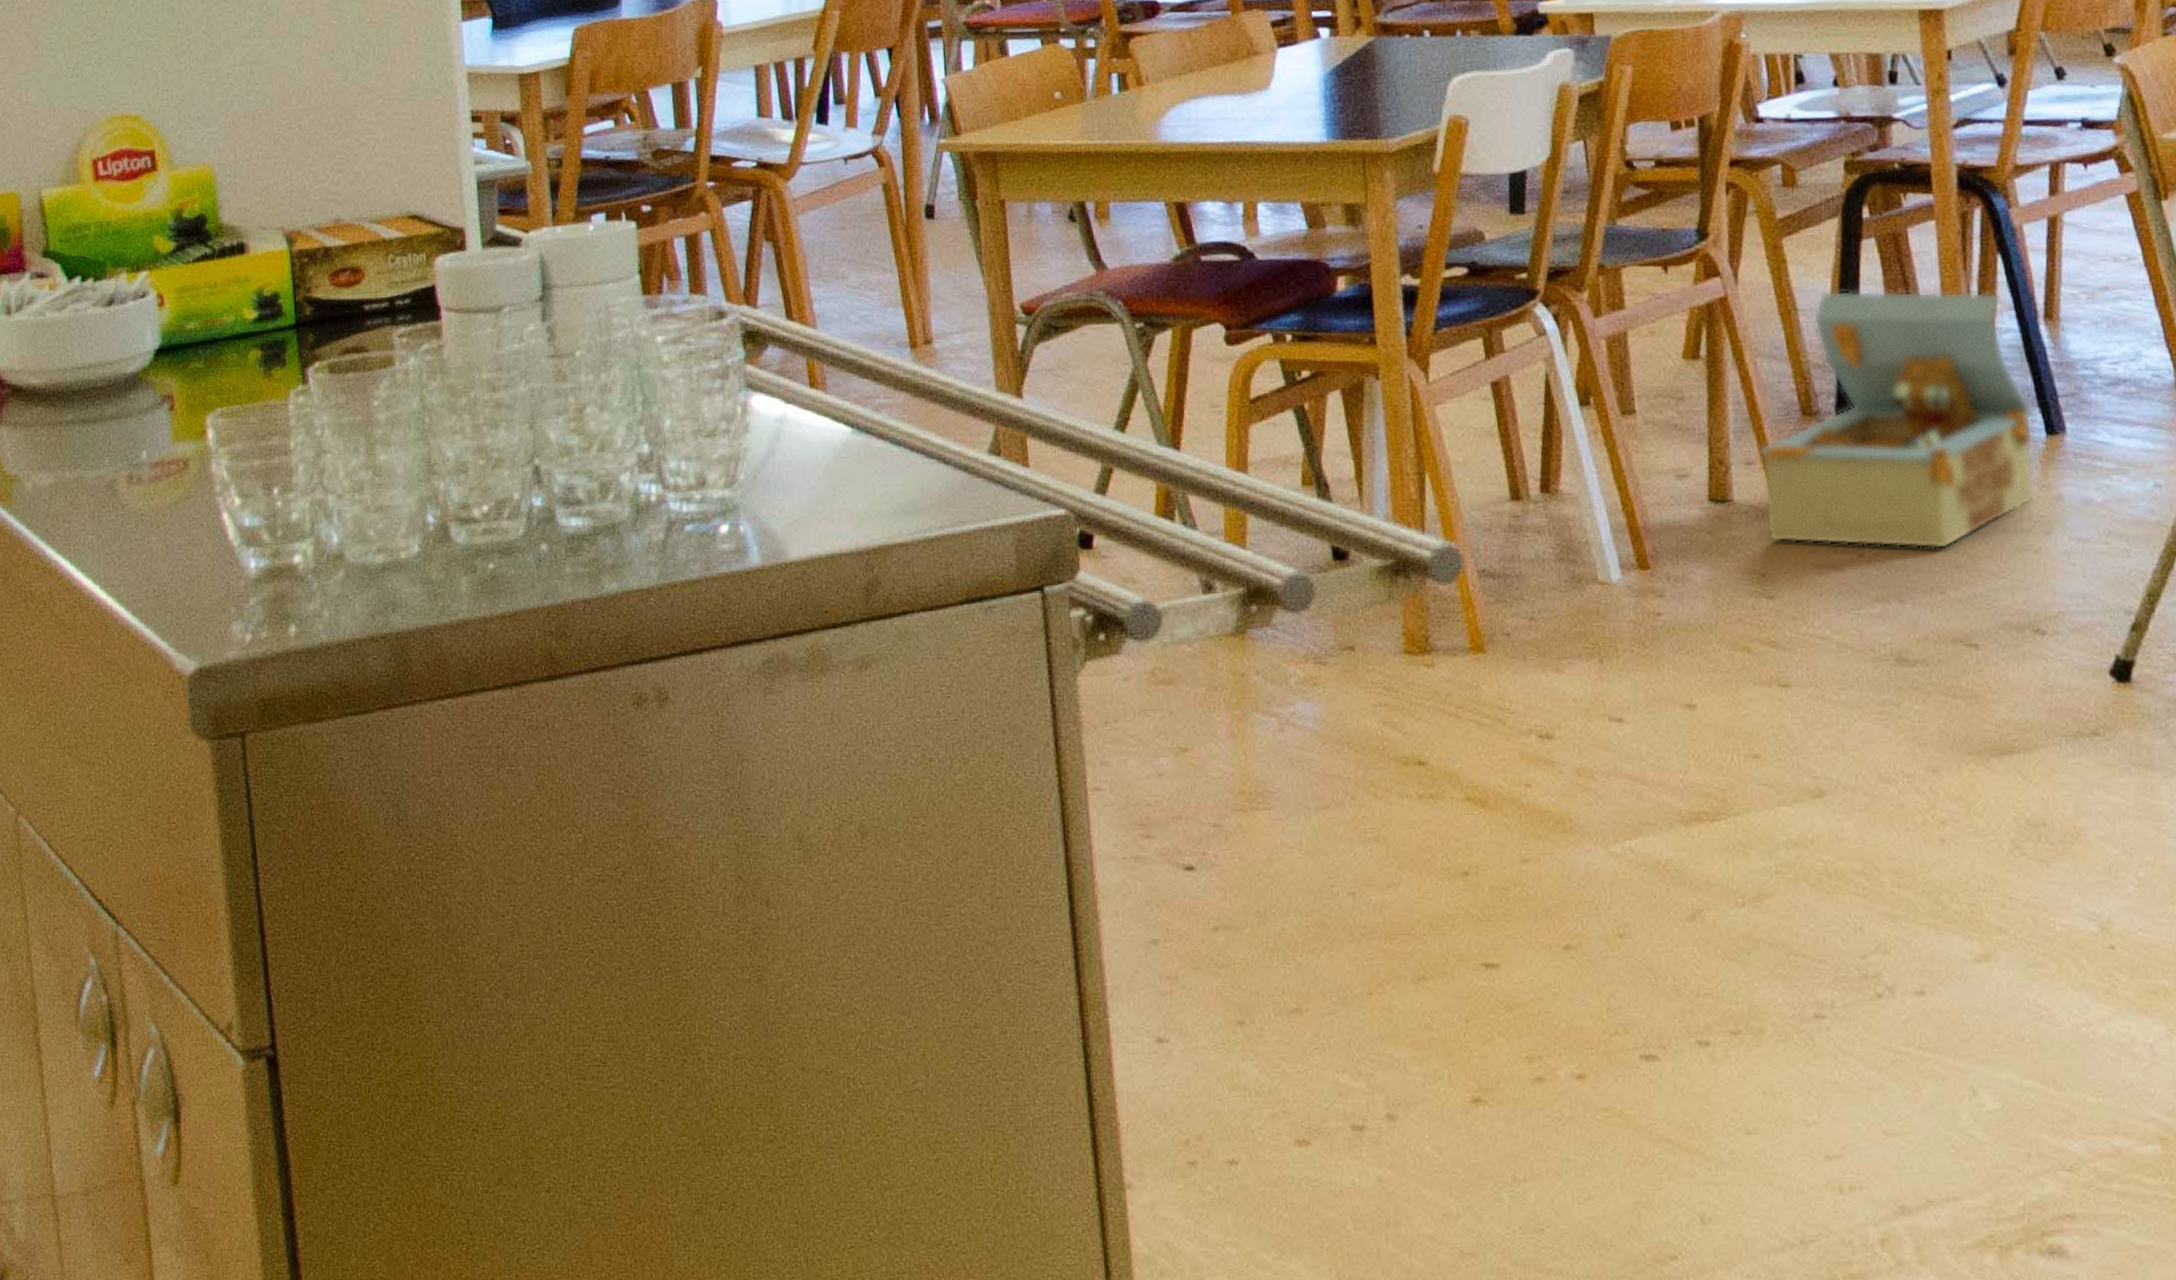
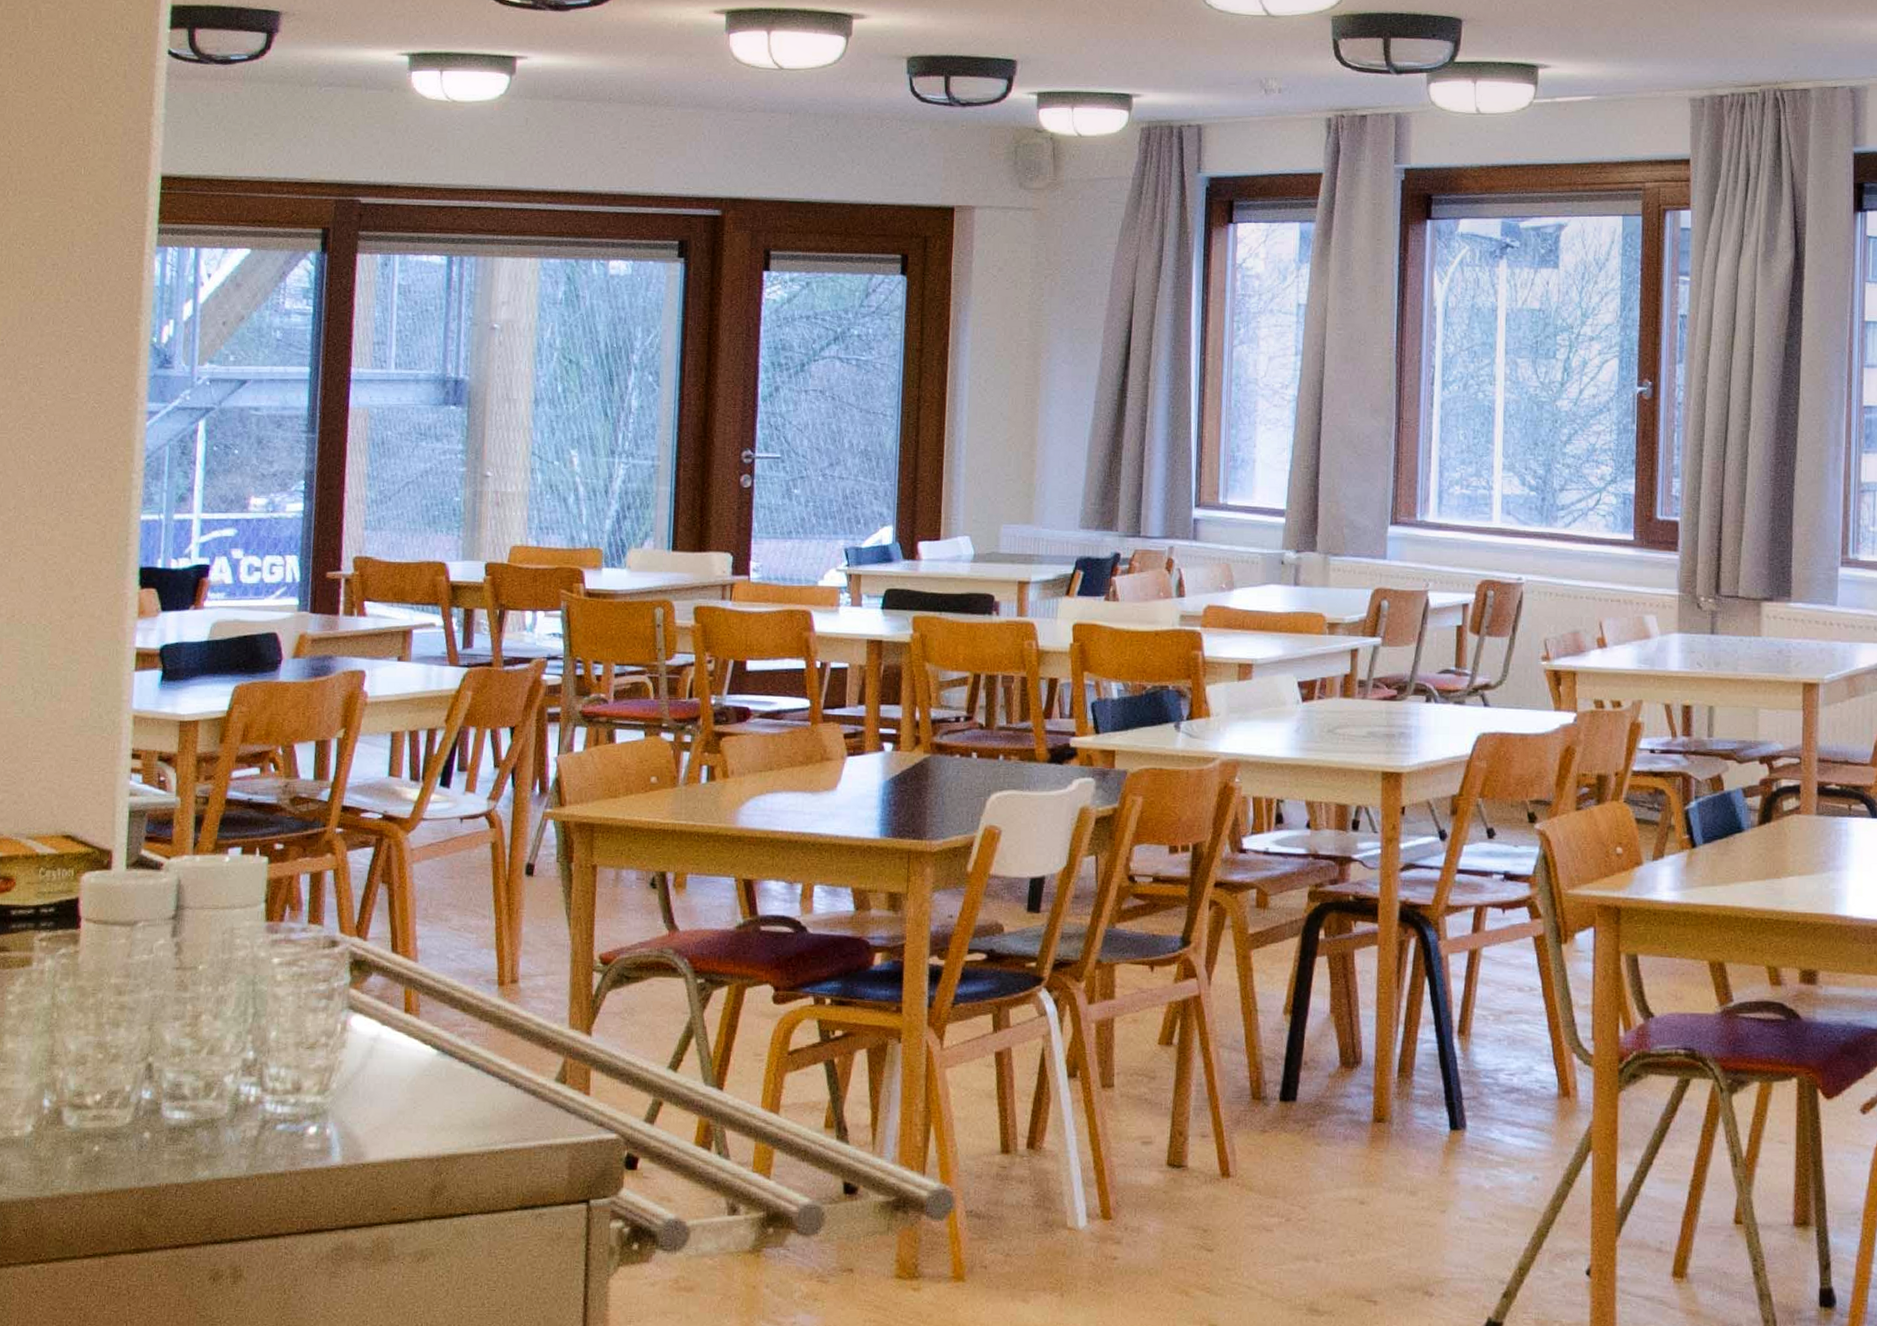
cardboard box: present [1758,290,2035,550] -> none [1213,997,1442,1219]

